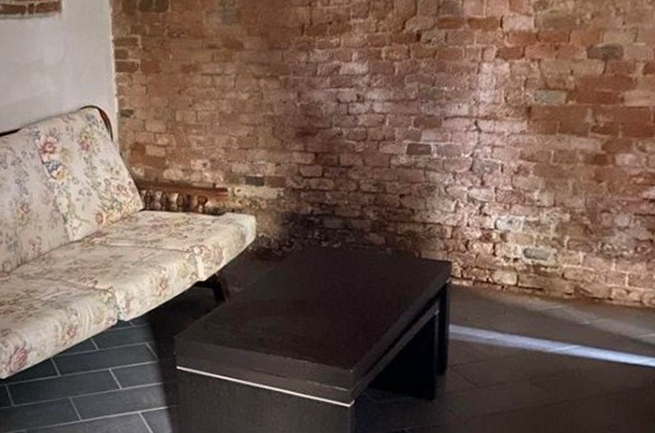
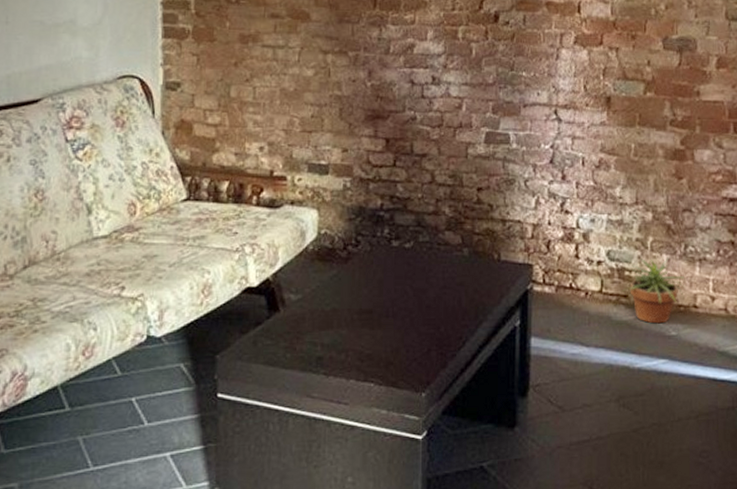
potted plant: none [537,254,601,314] -> present [622,257,685,324]

